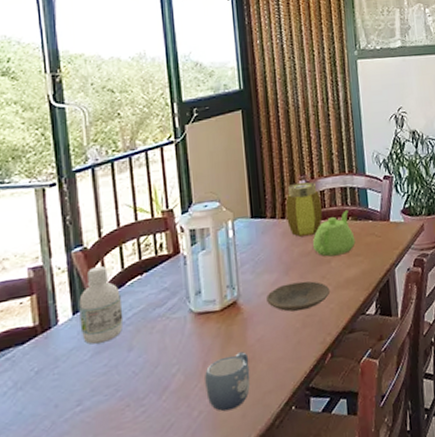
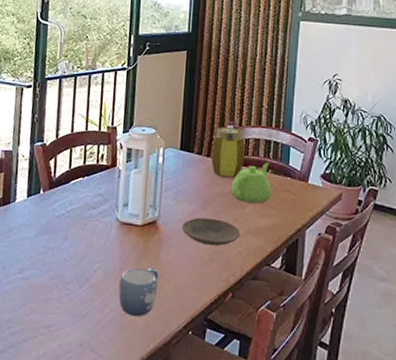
bottle: present [79,265,124,345] -> none [31,161,65,227]

